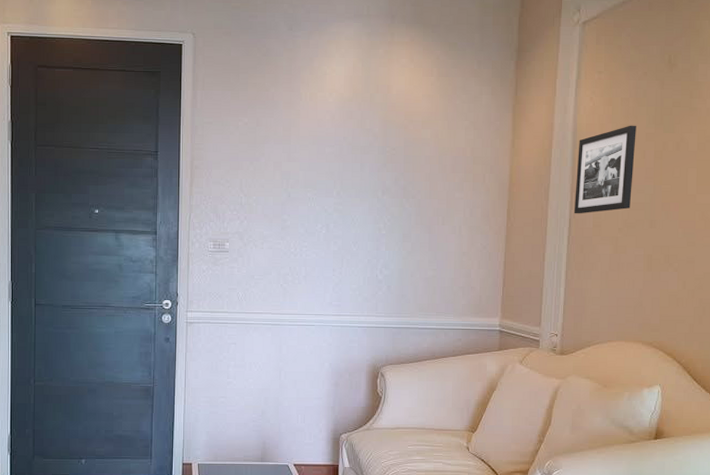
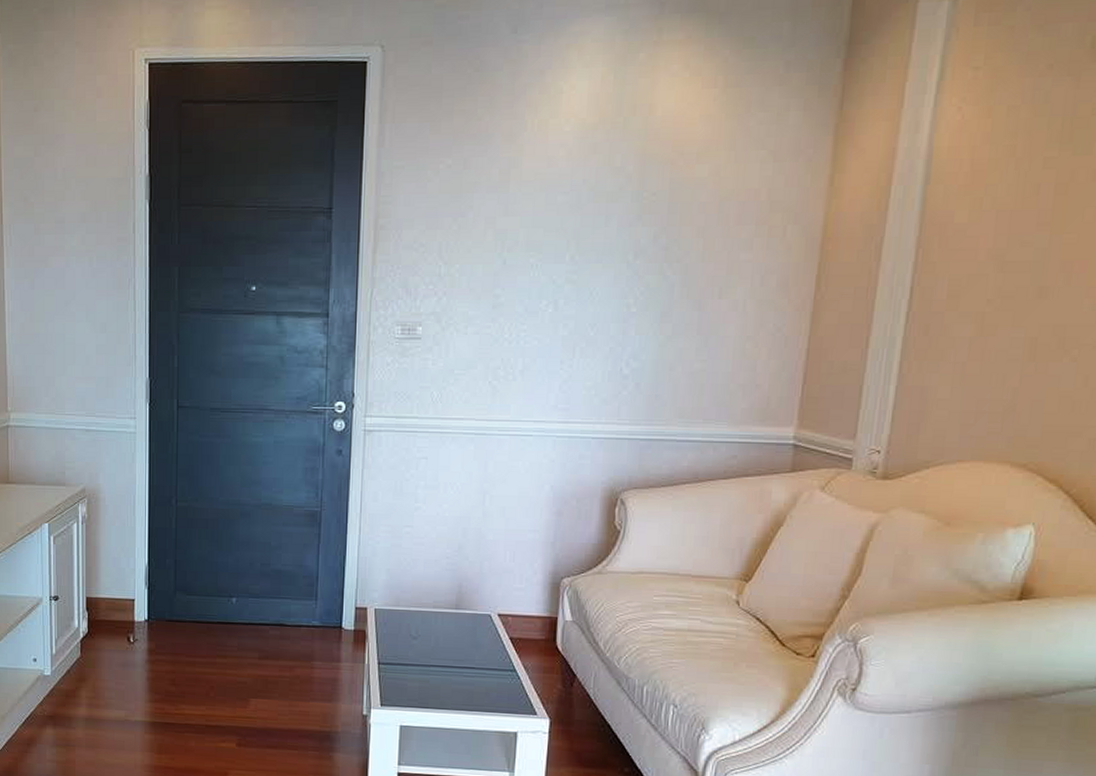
picture frame: present [573,125,636,214] -> none [918,145,1029,280]

